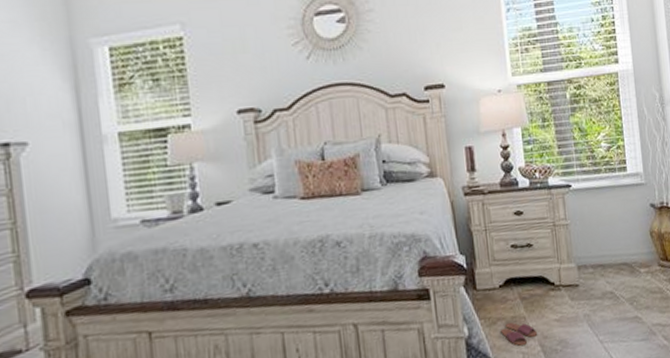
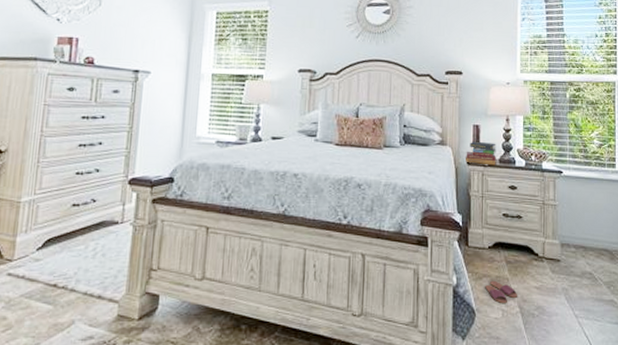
books: none [460,164,497,193] -> present [466,141,496,166]

